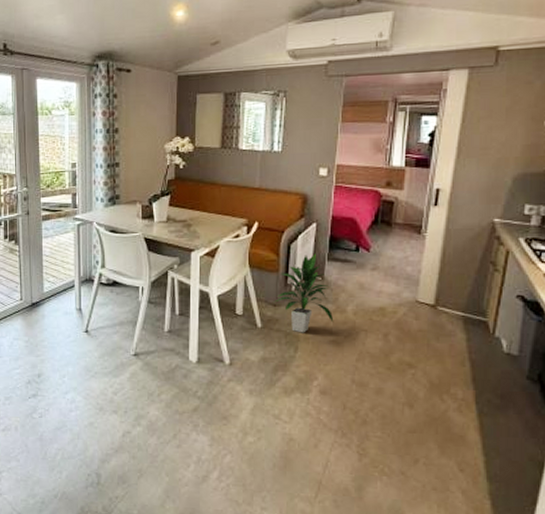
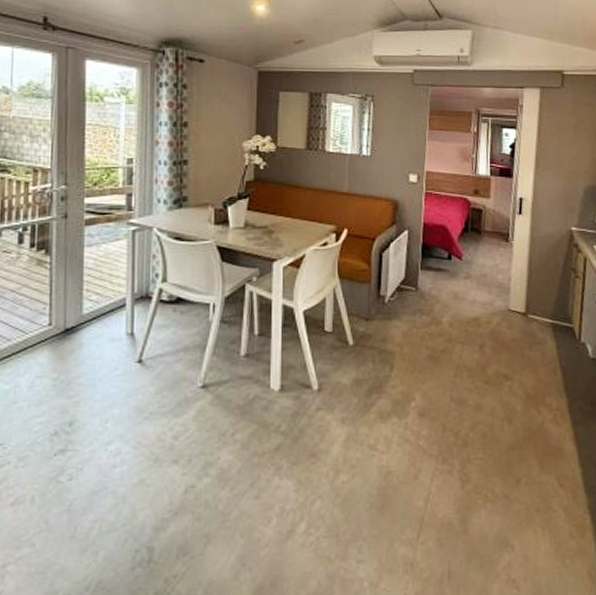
indoor plant: present [273,253,334,333] -> none [366,262,430,349]

